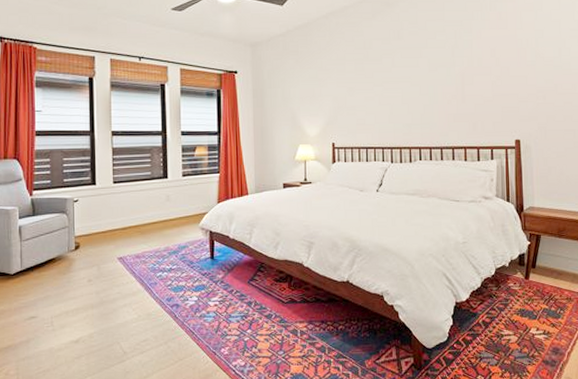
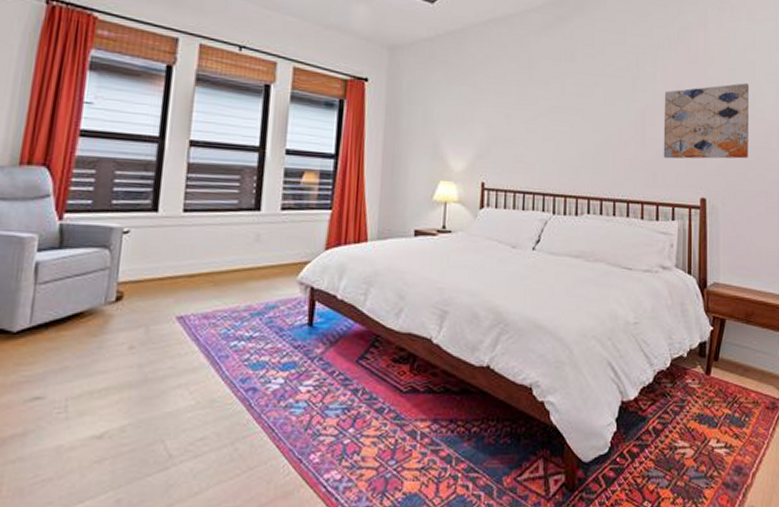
wall art: none [480,40,557,110] -> present [663,83,750,159]

